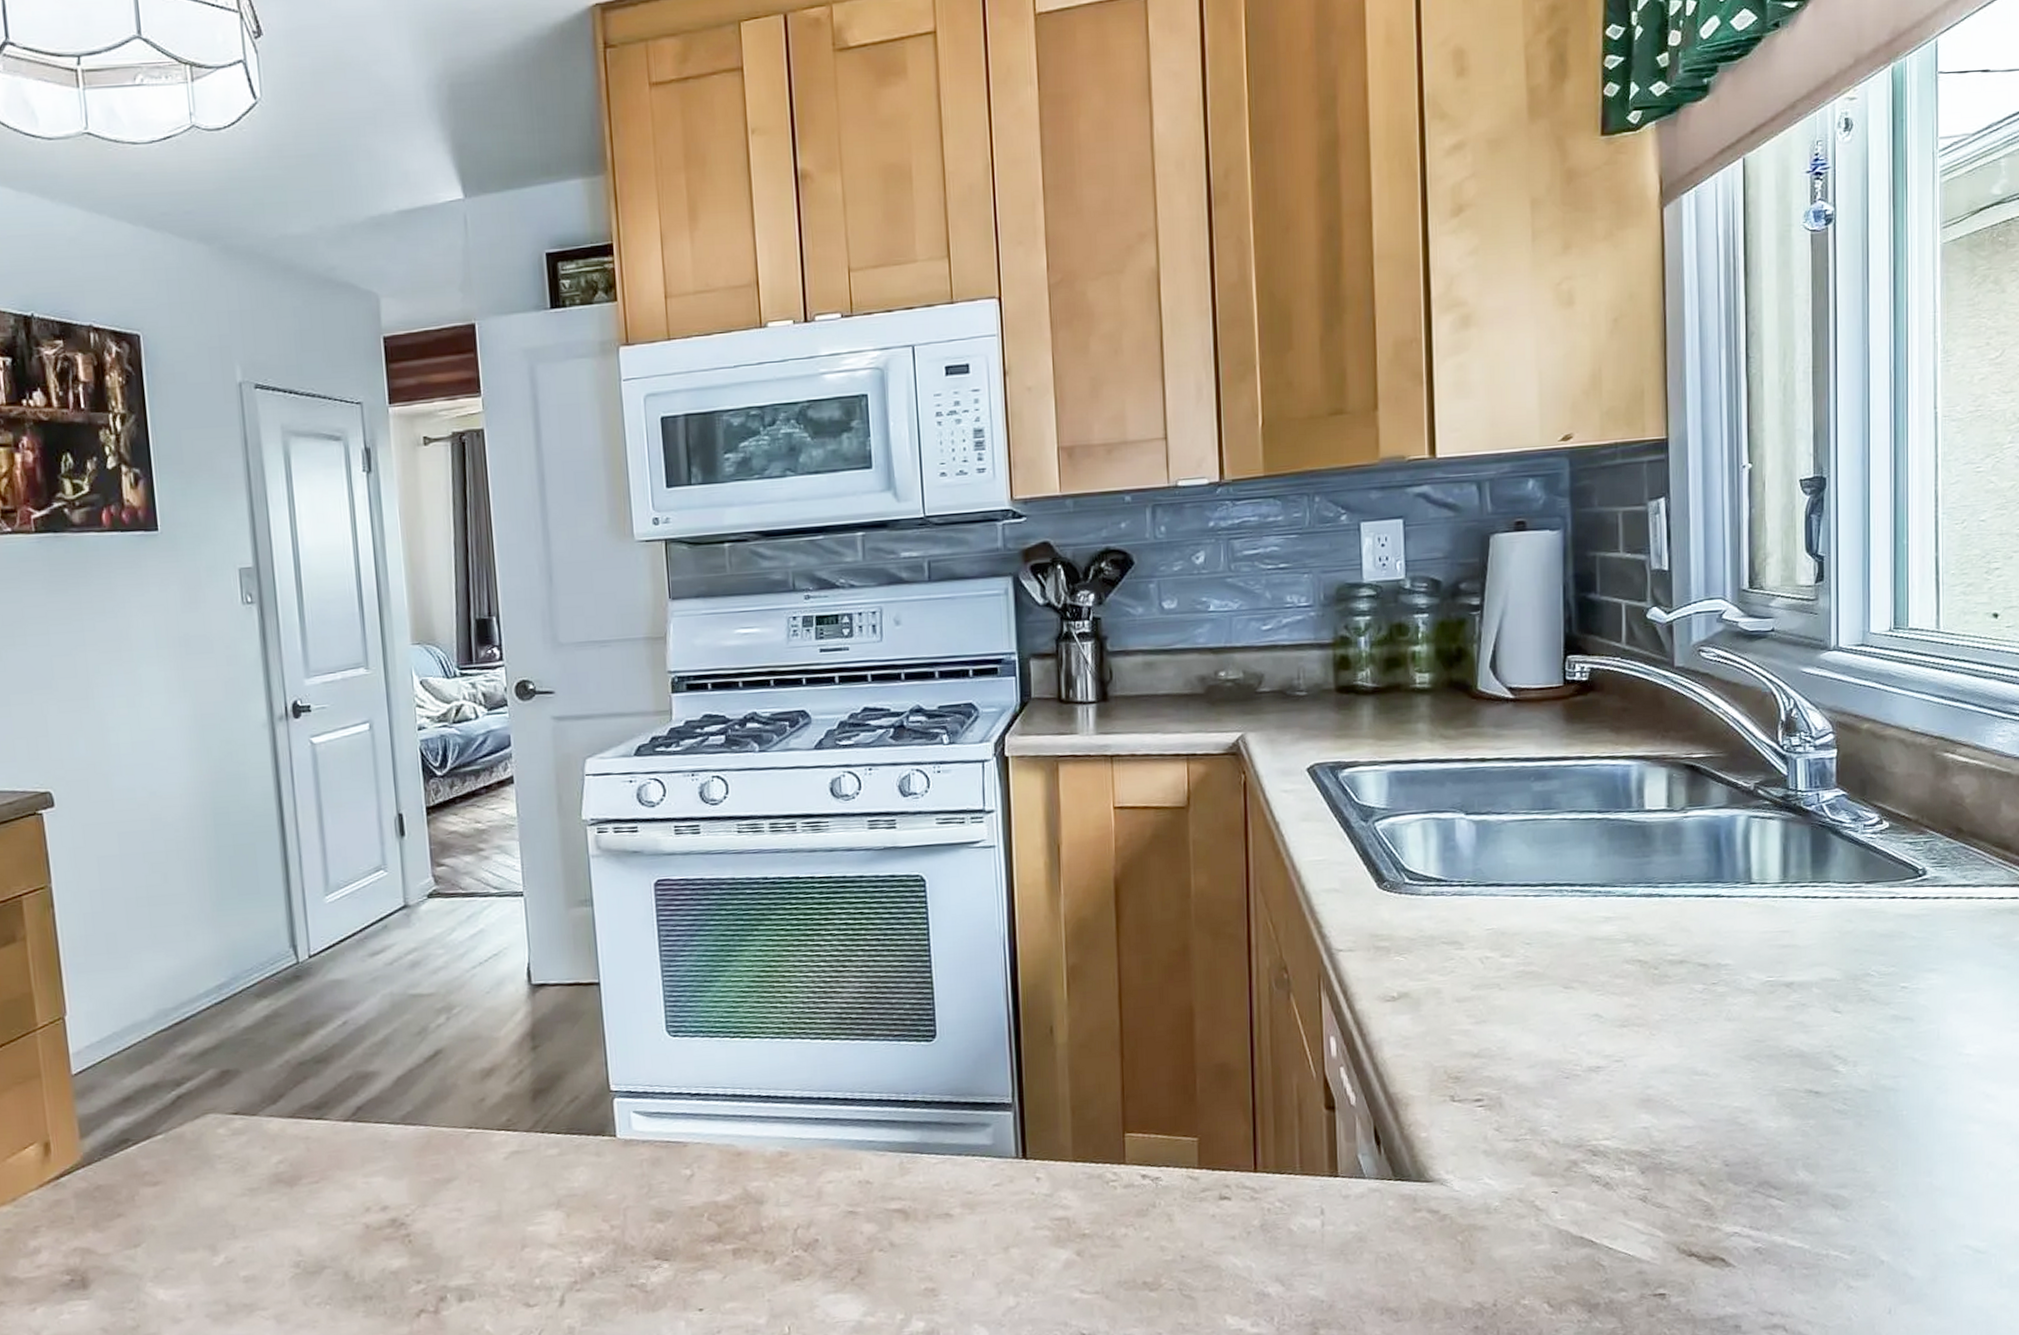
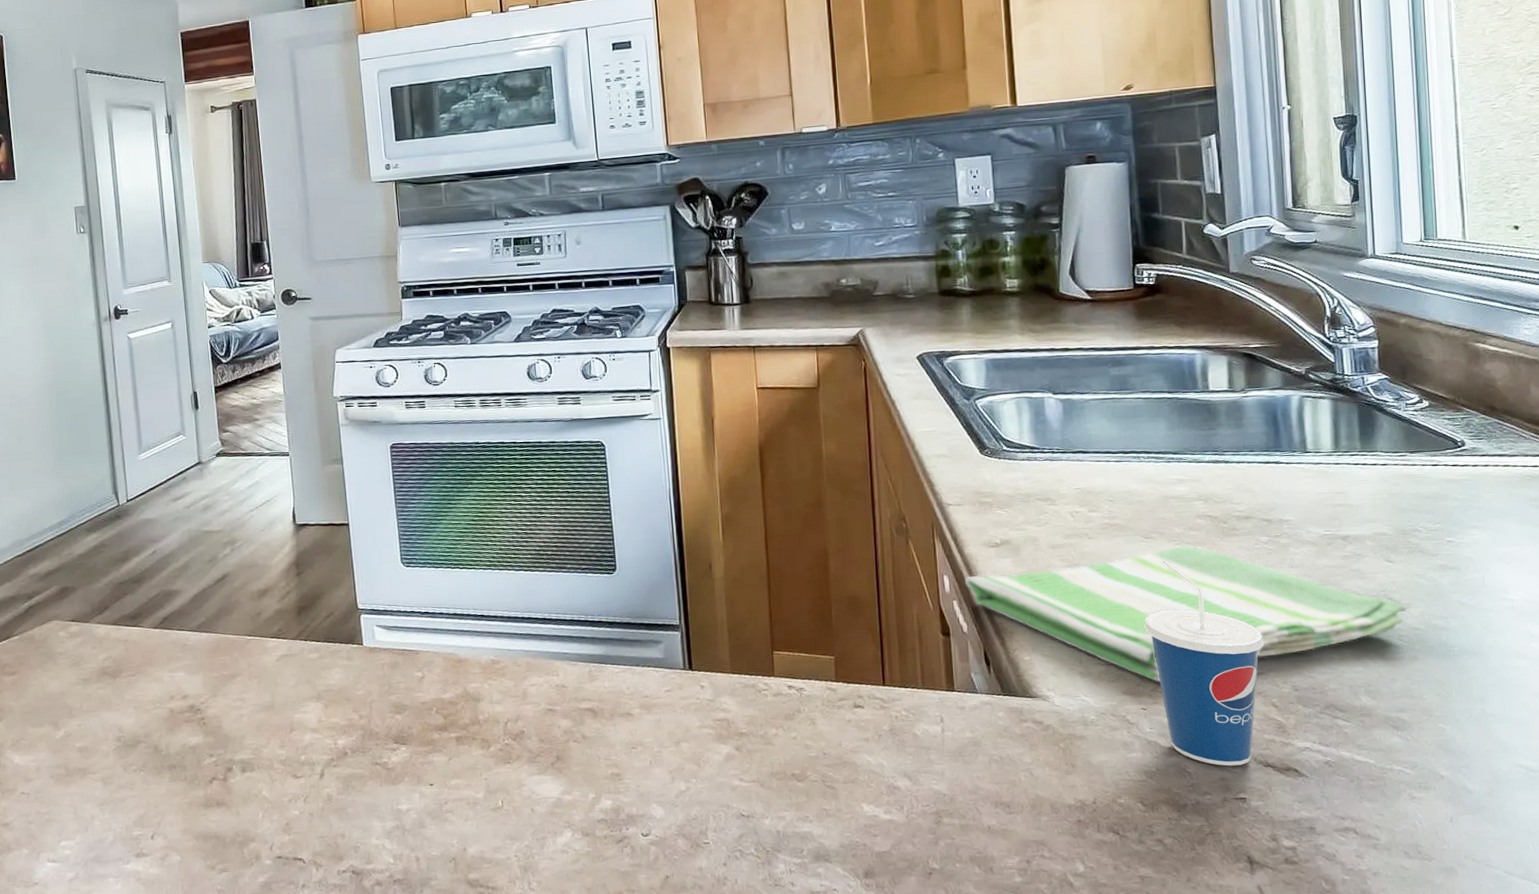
dish towel: none [1354,996,1854,1161] -> present [965,545,1407,683]
cup: none [1559,1014,1694,1257] -> present [1144,560,1264,766]

